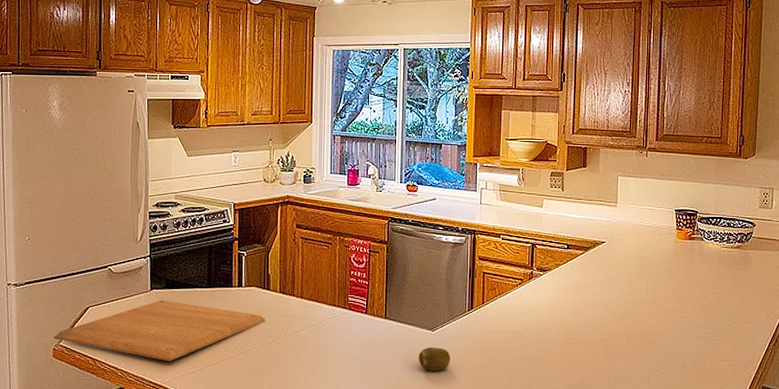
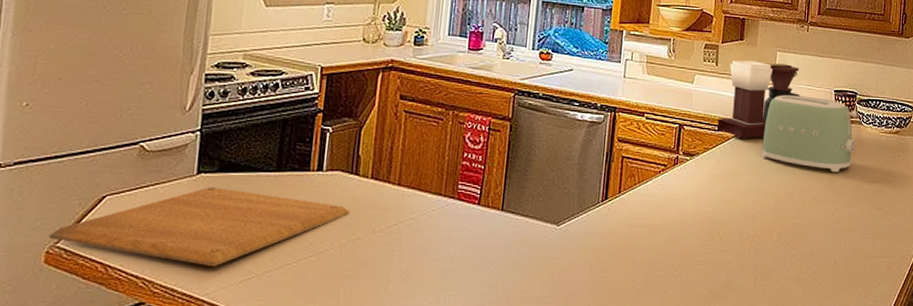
fruit: present [418,347,451,371] -> none [538,245,578,274]
coffee maker: none [566,185,643,256] -> present [717,60,800,140]
toaster: none [609,215,699,285] -> present [761,95,858,173]

